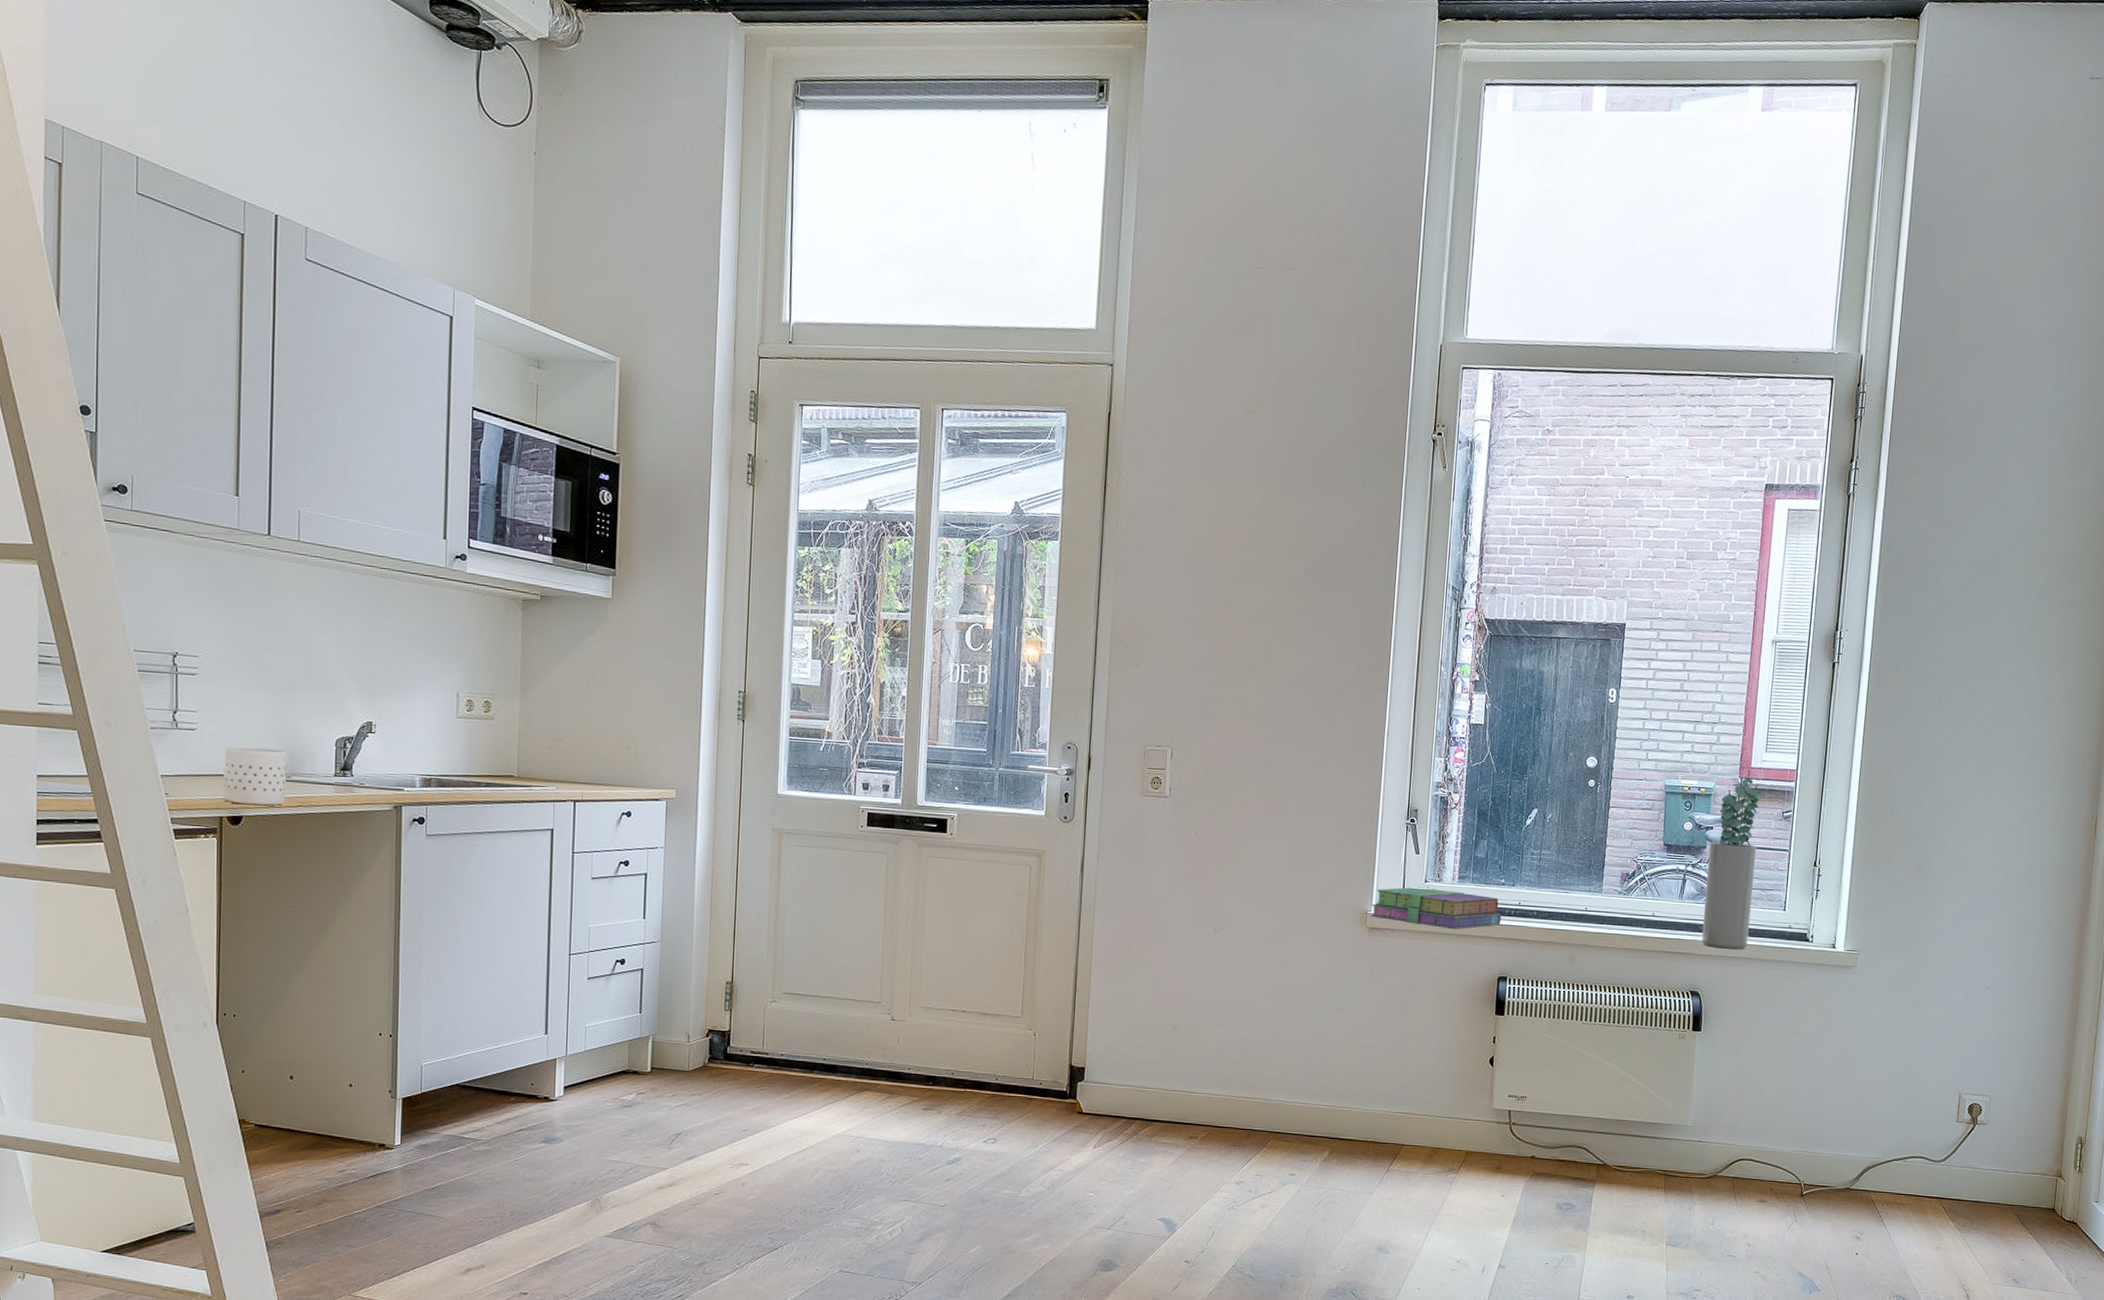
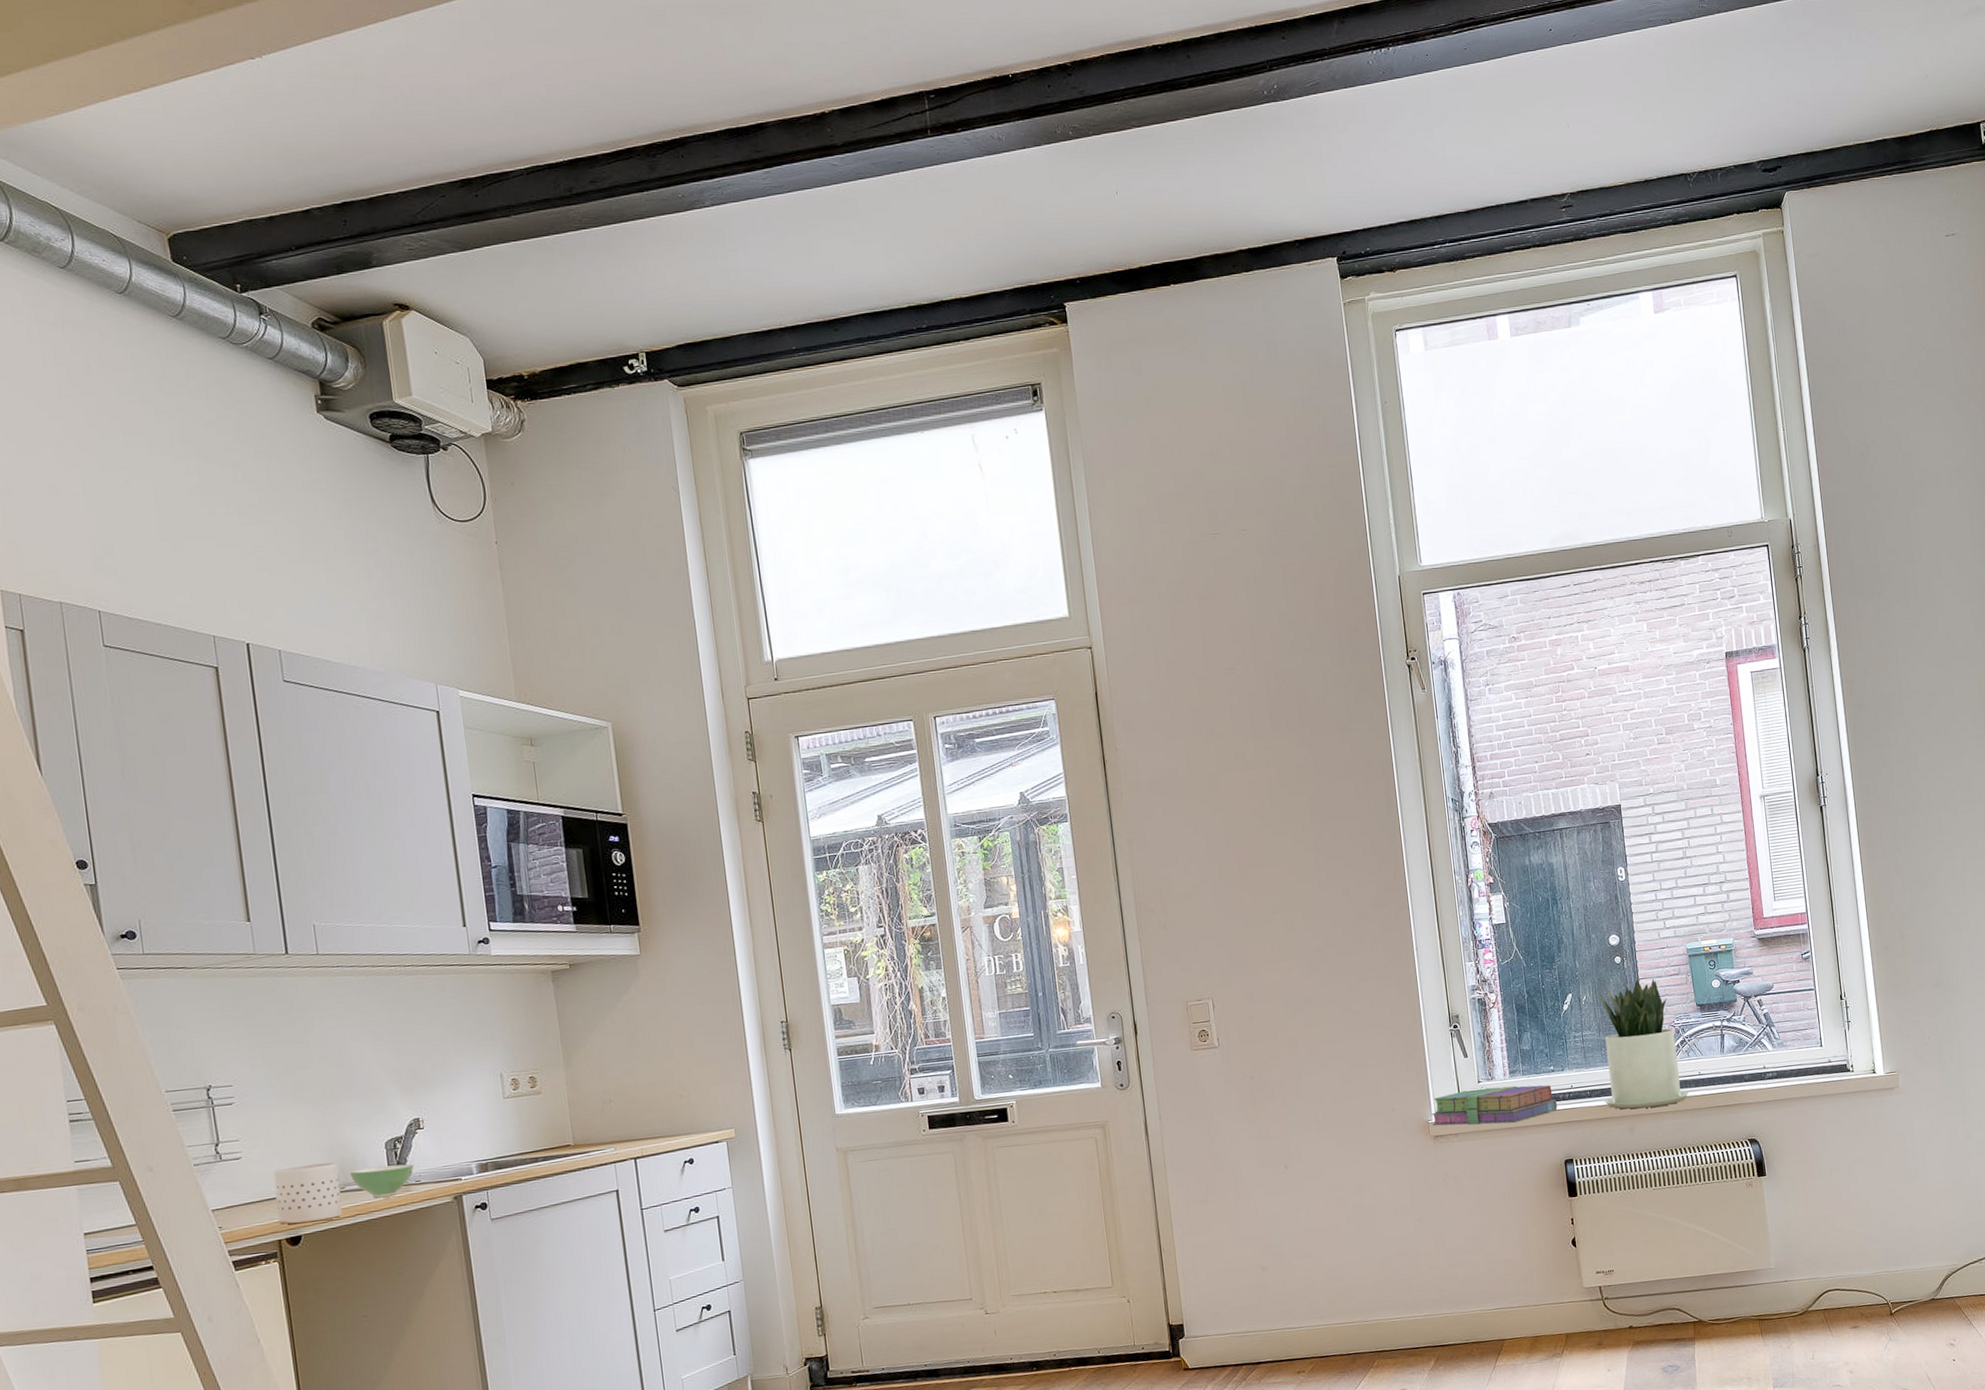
bowl: none [297,761,361,795] -> present [349,1163,415,1199]
planter: none [1550,805,1638,941] -> present [1595,978,1689,1110]
vase: present [1701,770,1761,951] -> none [1739,920,1793,1095]

